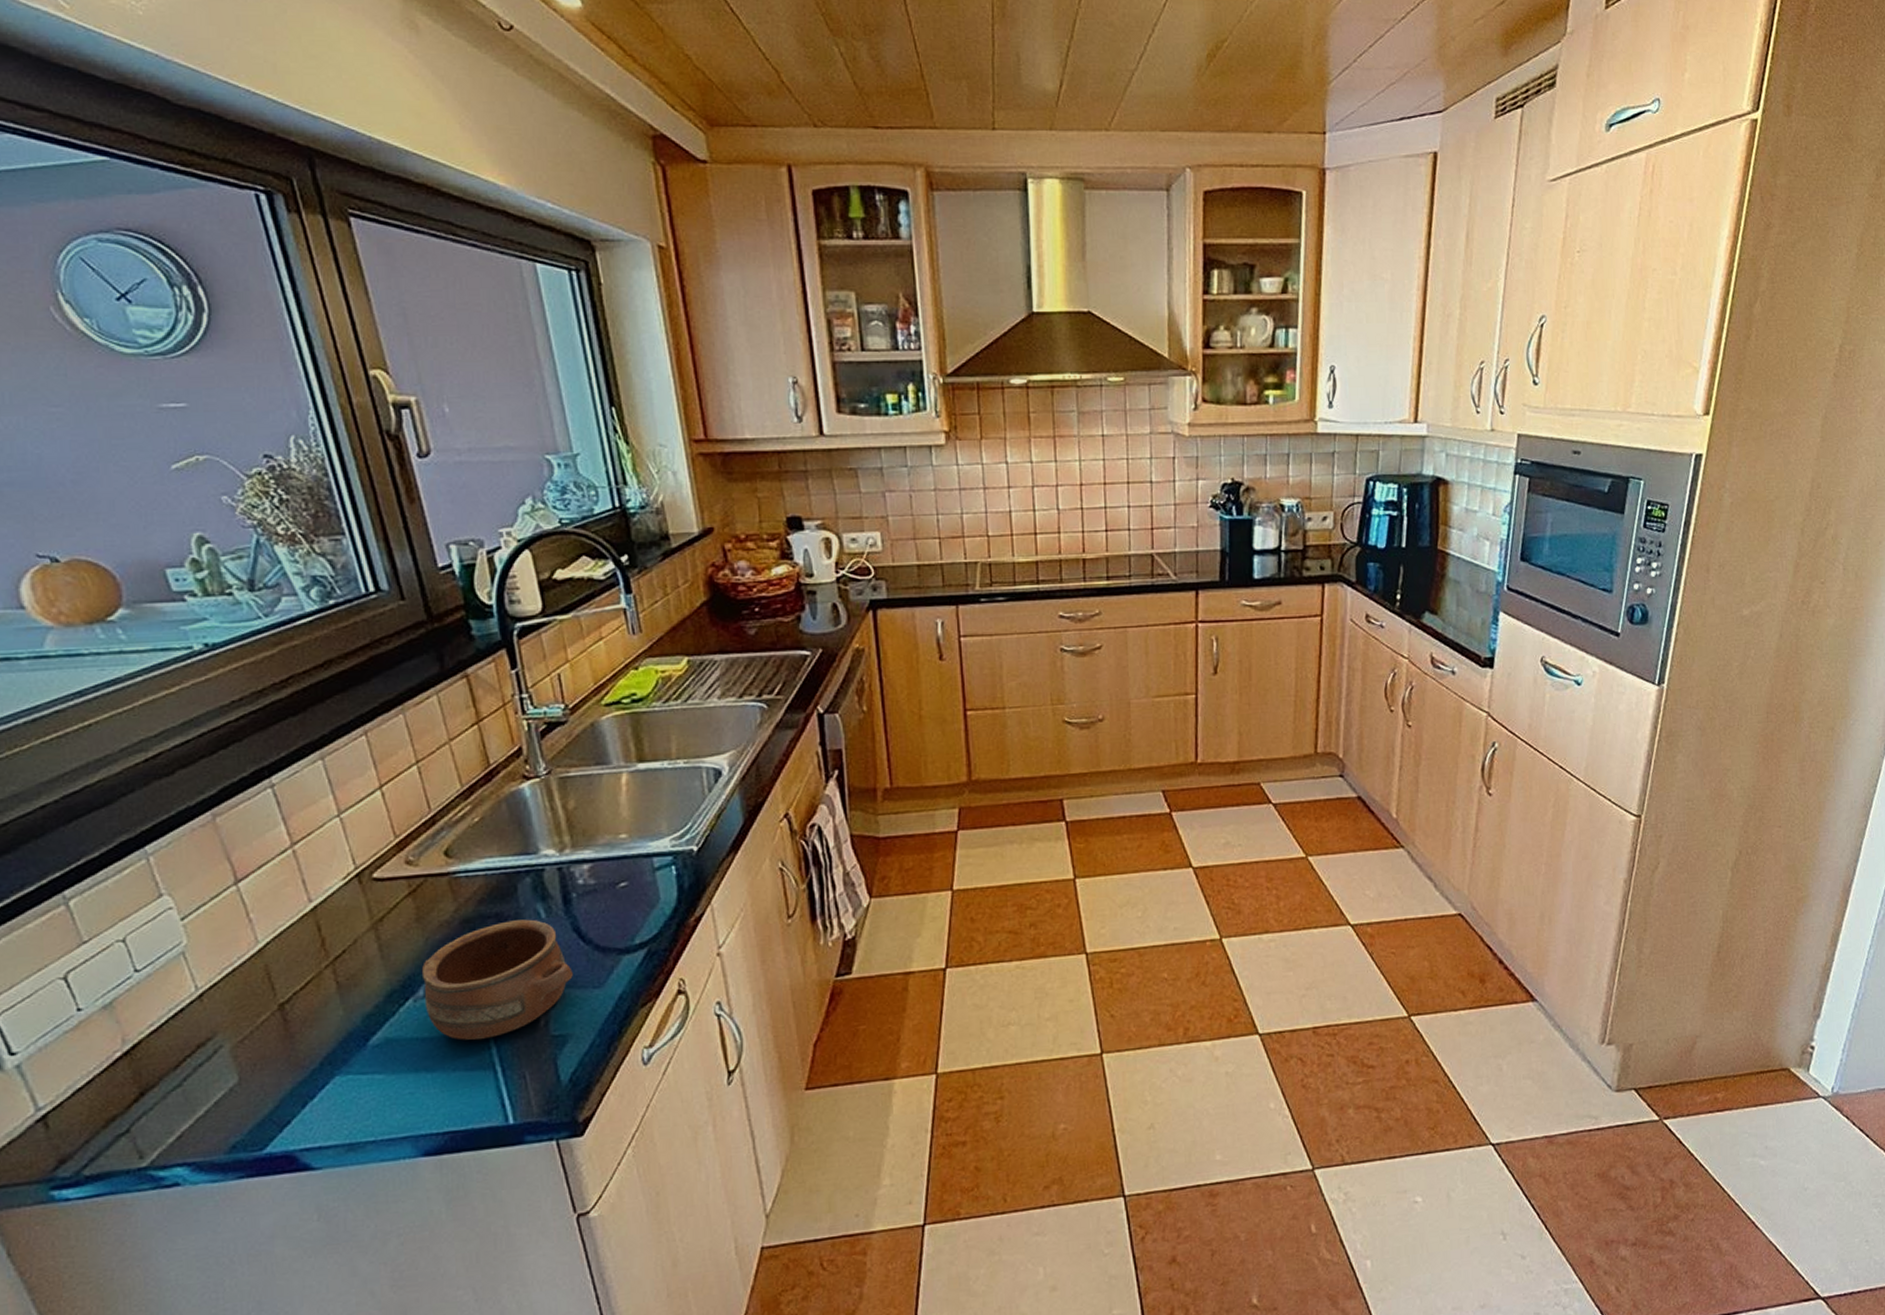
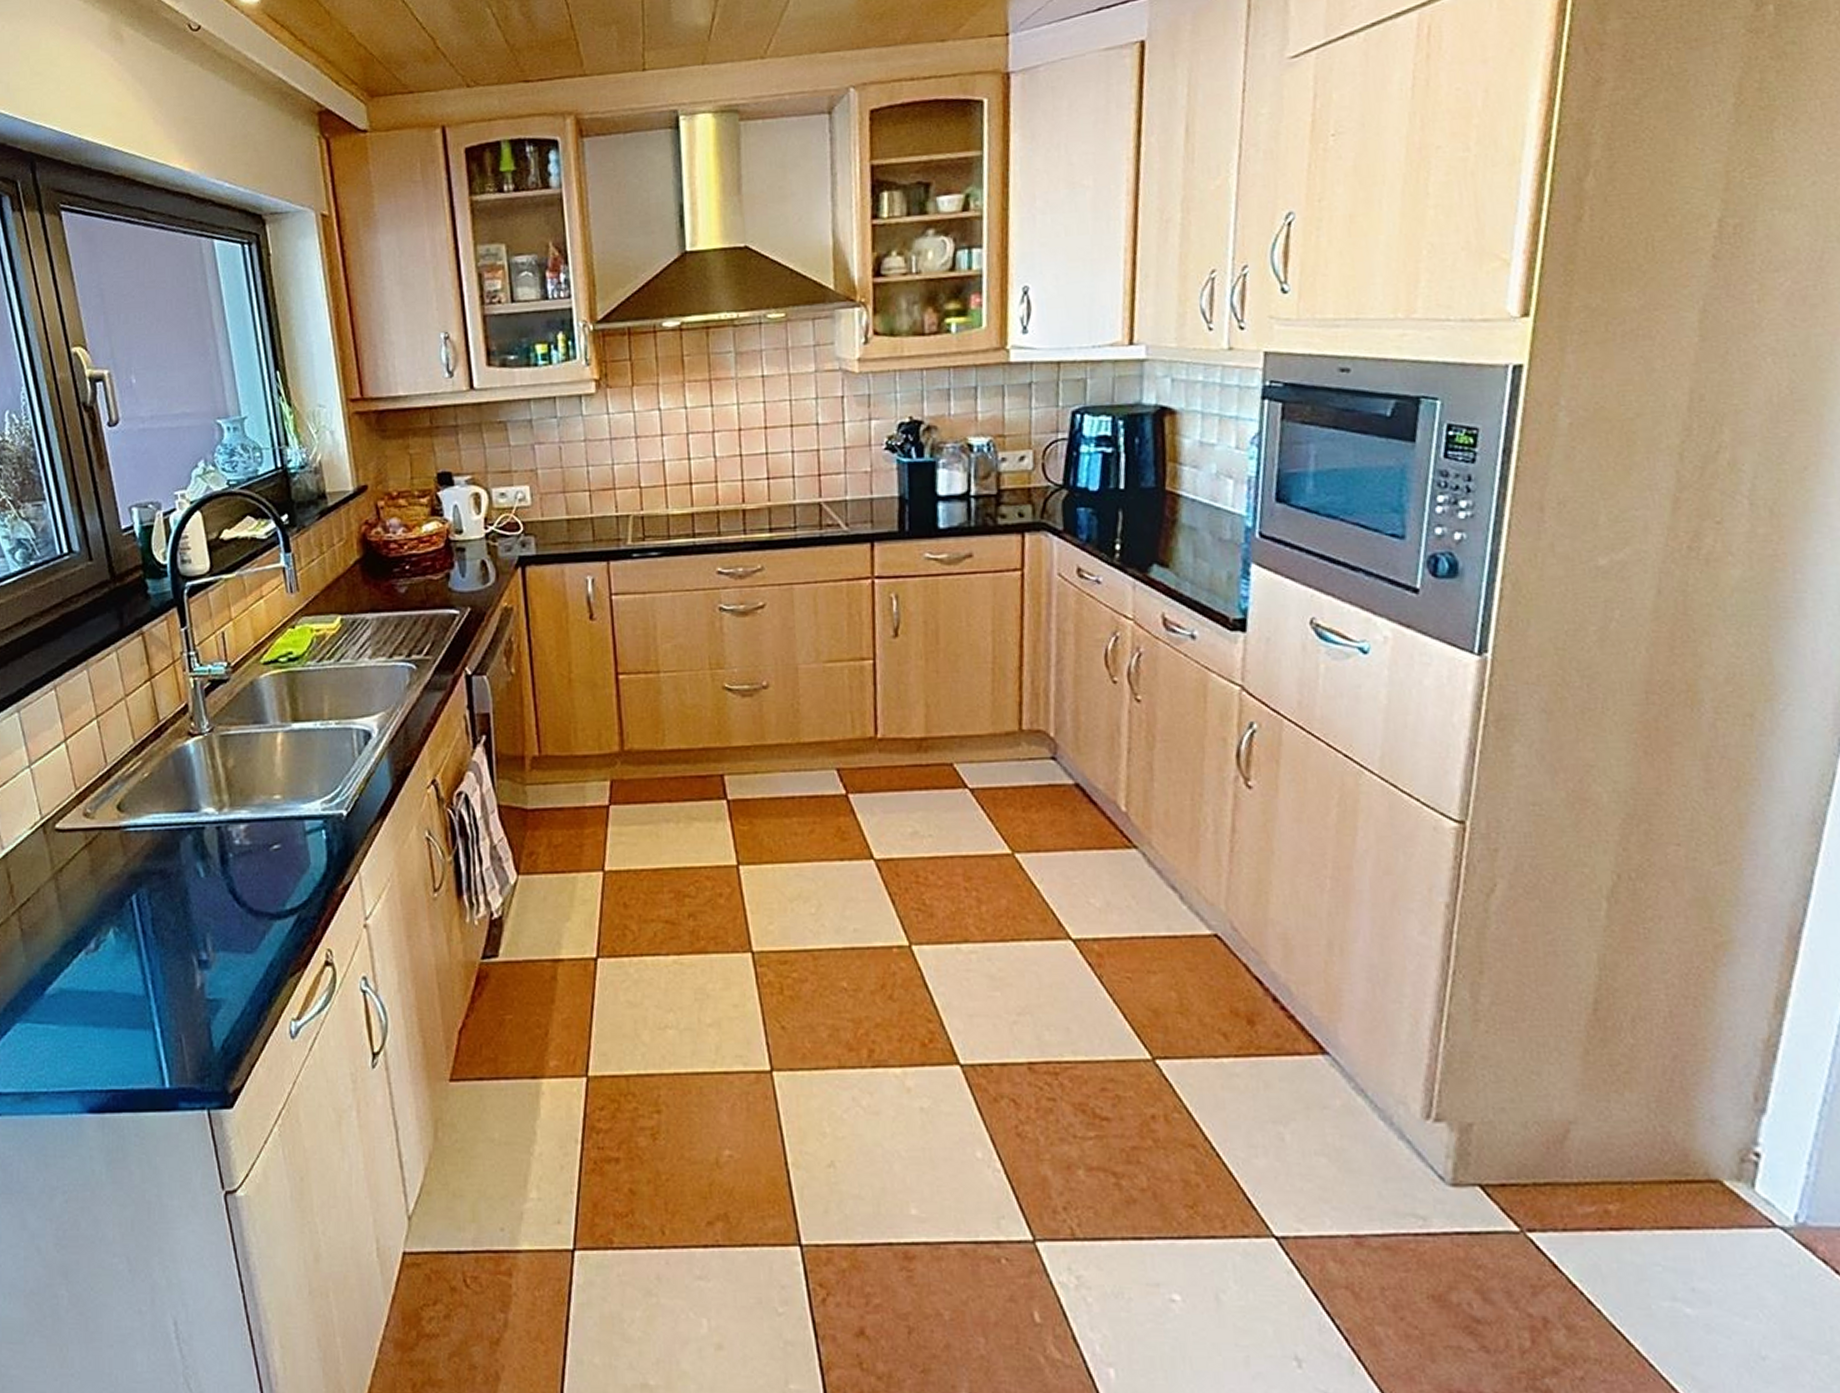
pottery: present [421,919,573,1040] -> none [93,877,228,997]

